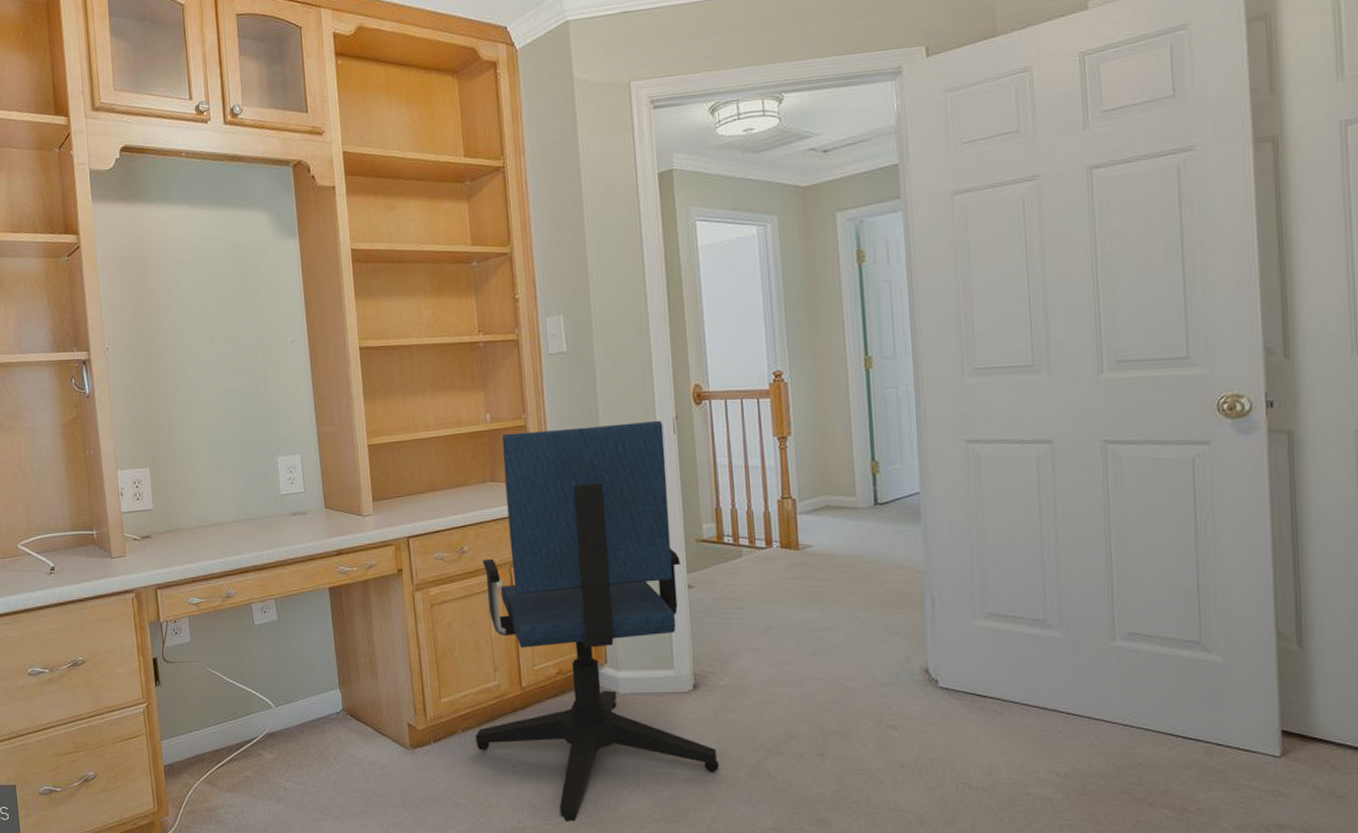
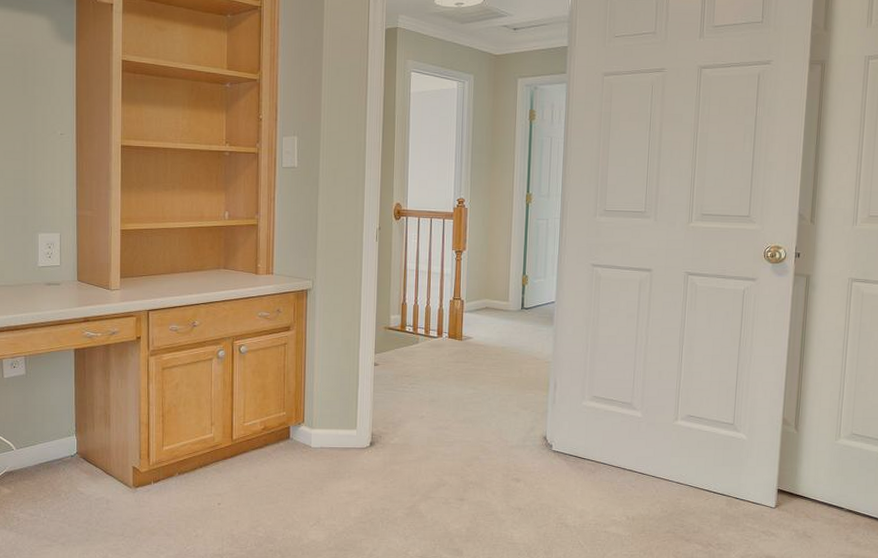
office chair: present [475,420,720,822] -> none [189,229,384,549]

